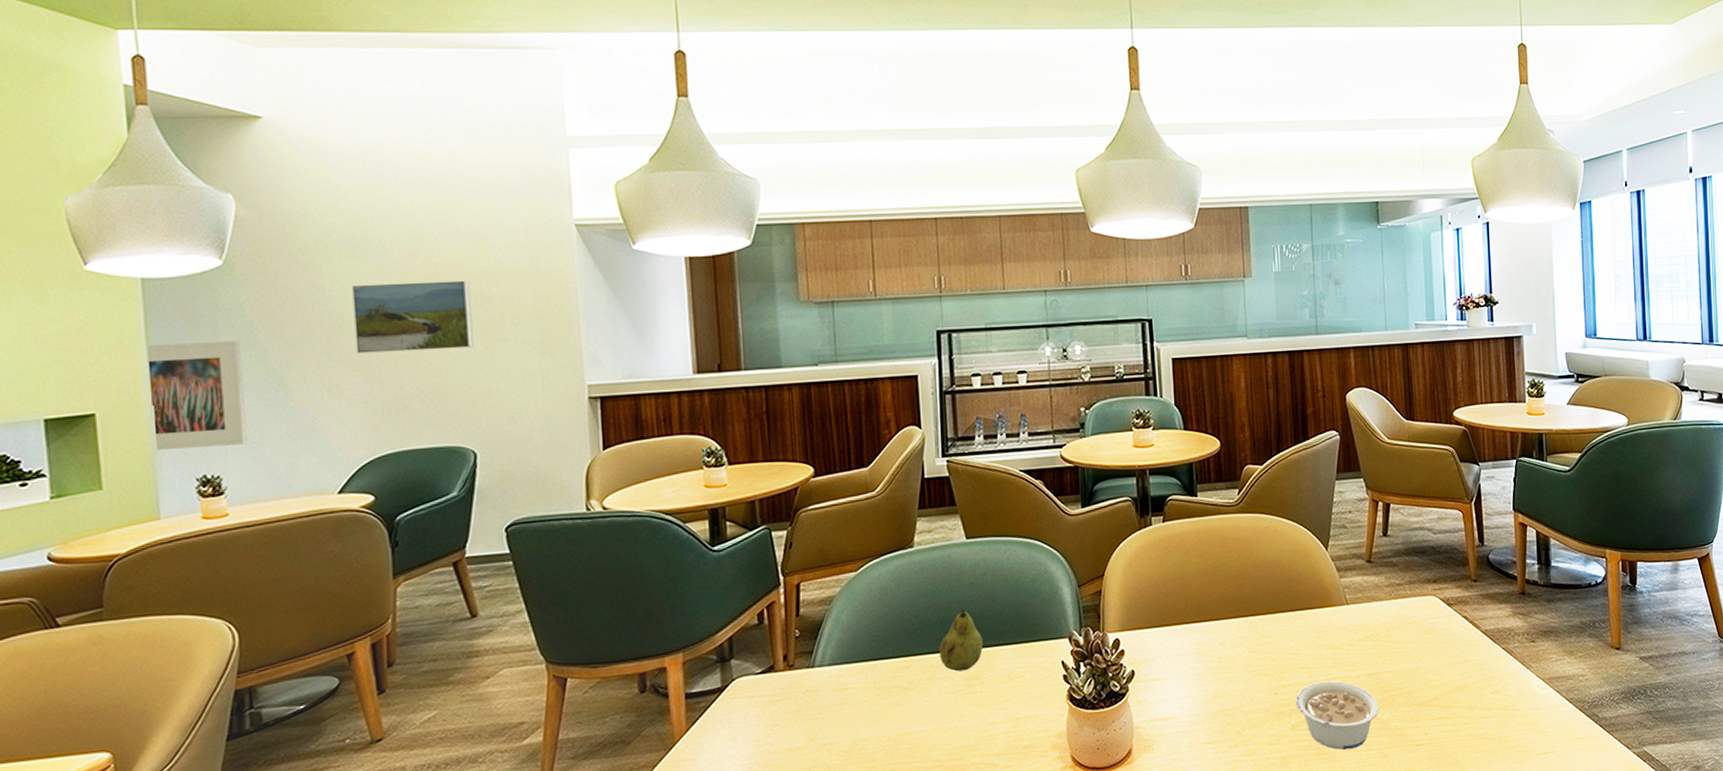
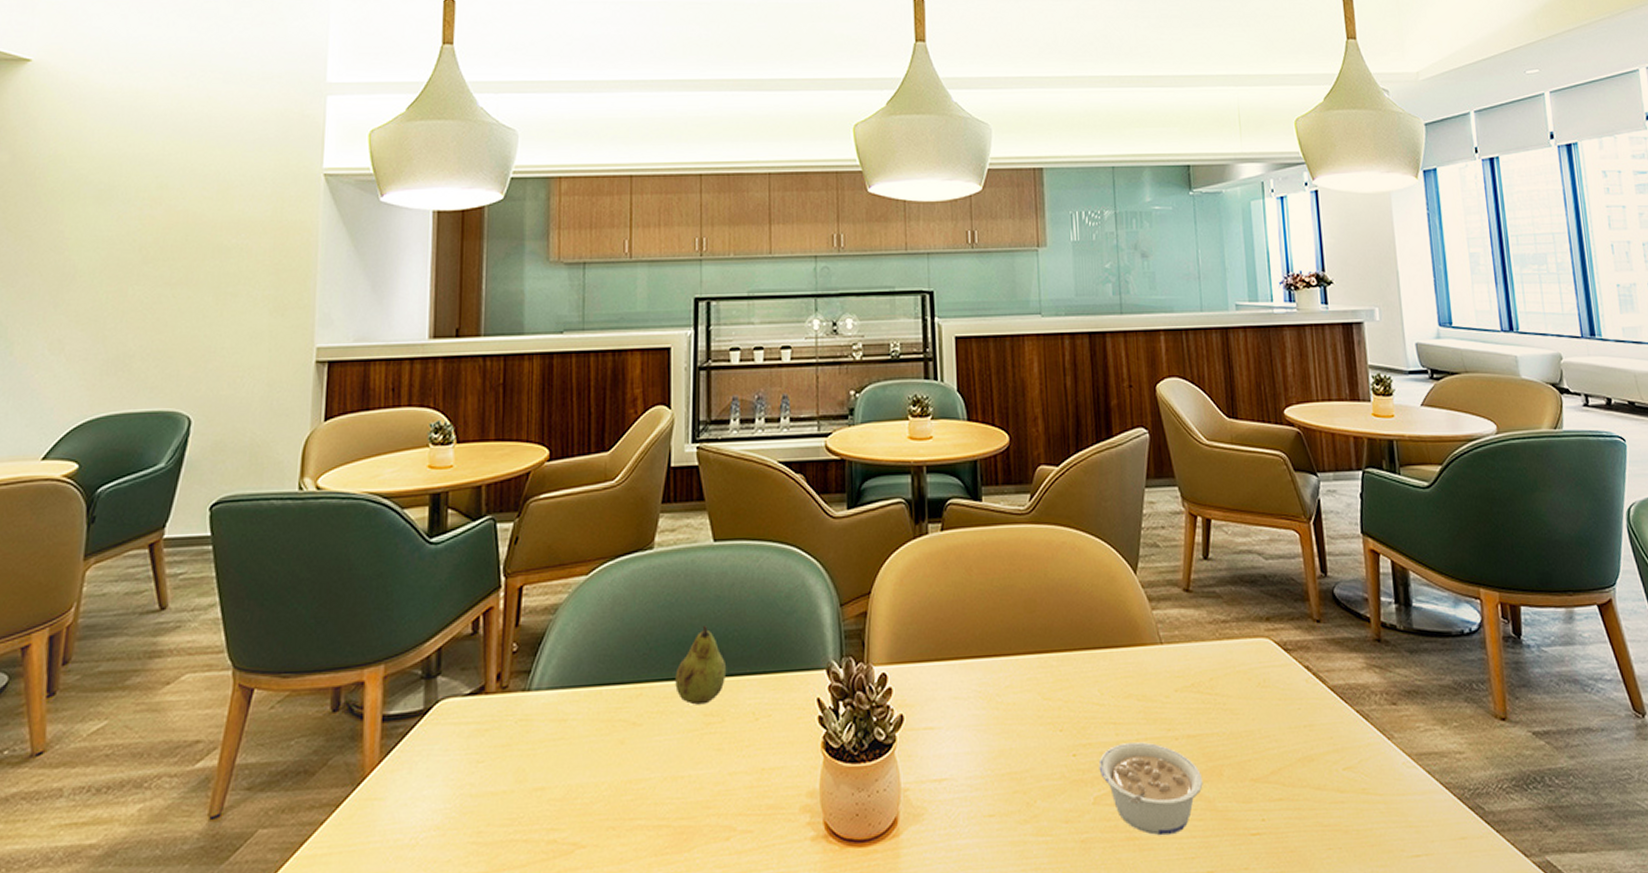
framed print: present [352,280,474,354] -> none [85,230,210,306]

